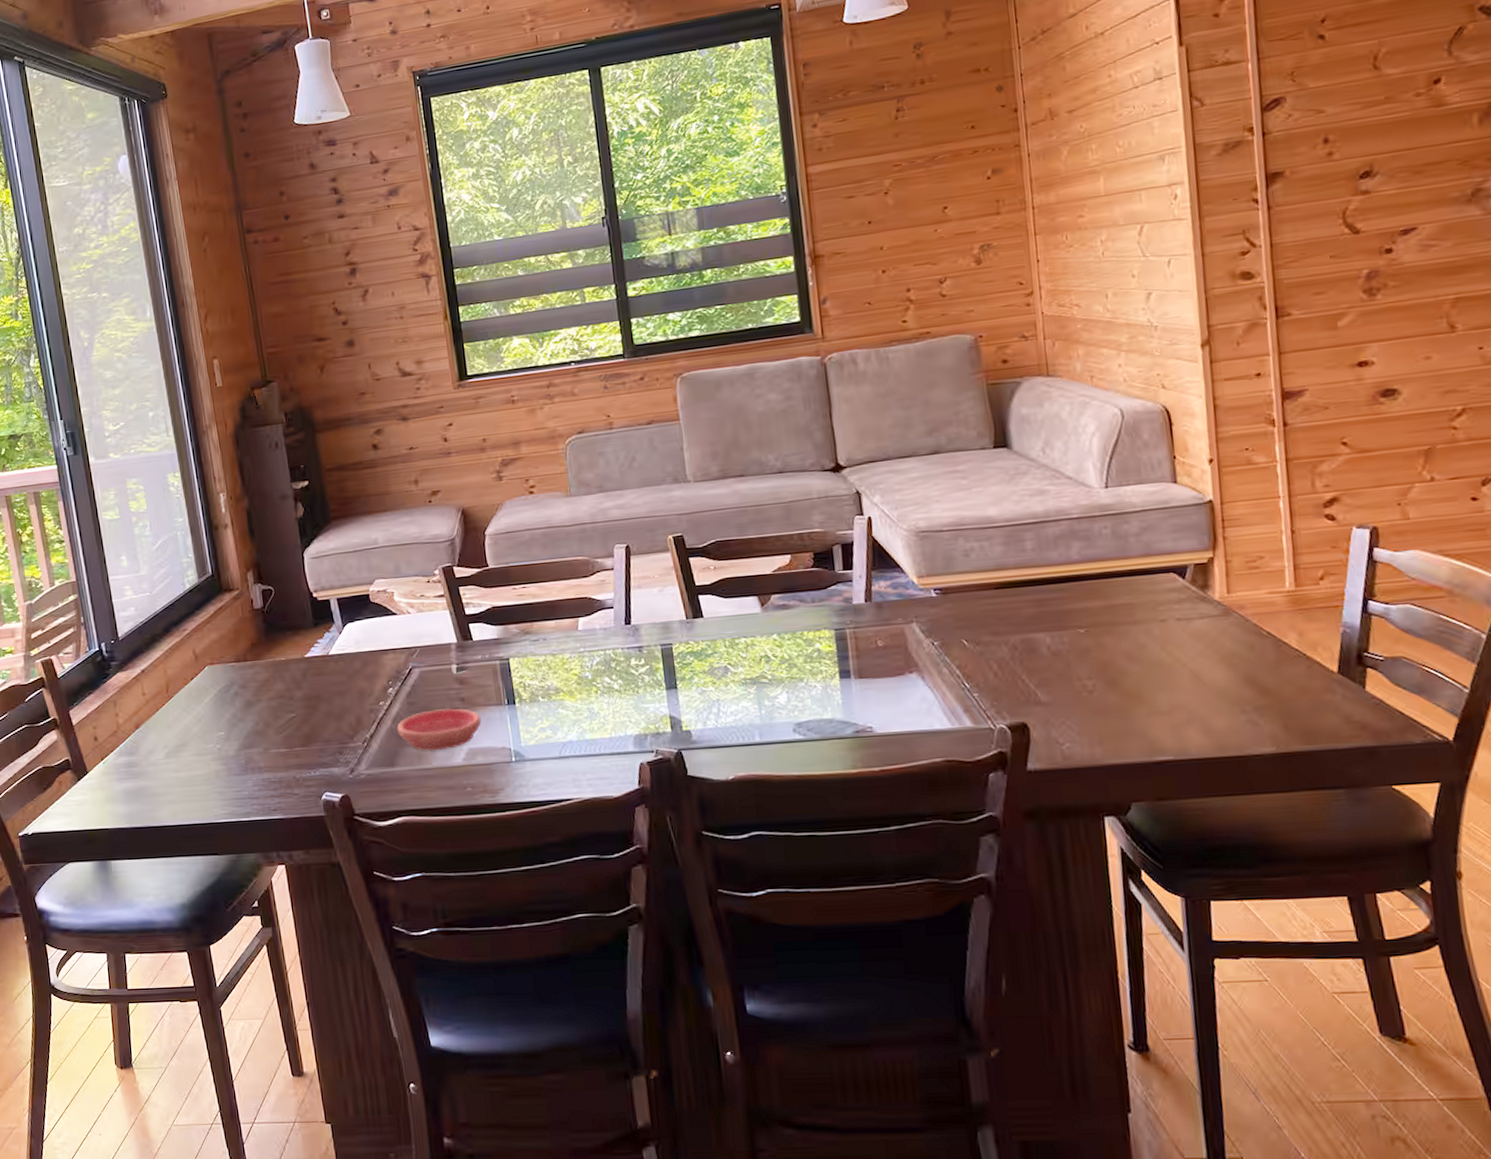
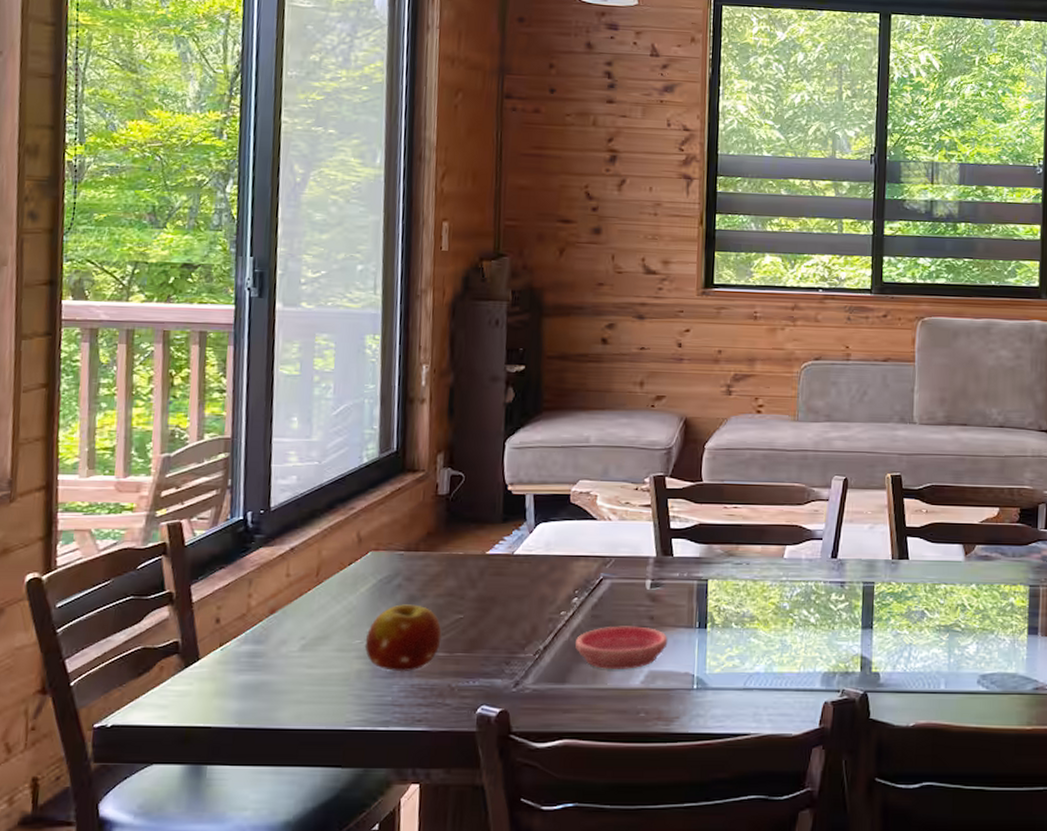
fruit: none [217,709,281,769] -> present [364,604,442,672]

